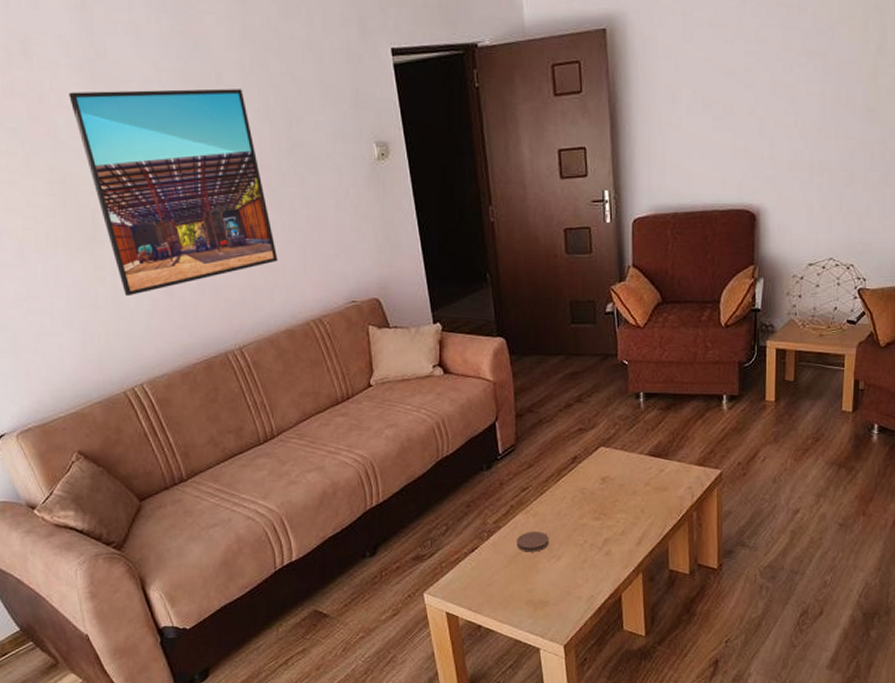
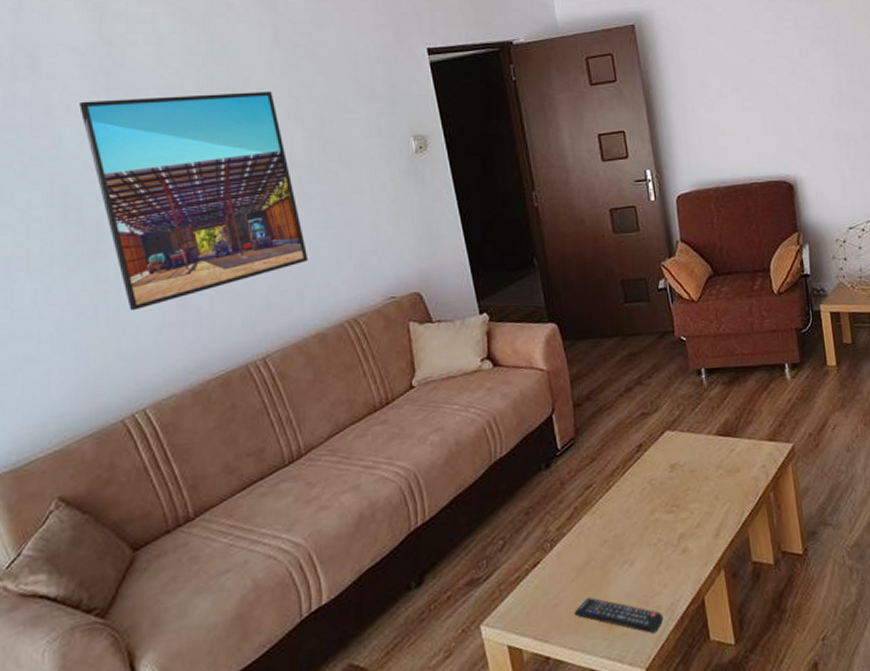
remote control: none [505,583,583,618] -> present [574,597,664,634]
coaster: present [517,532,549,552] -> none [584,534,620,561]

